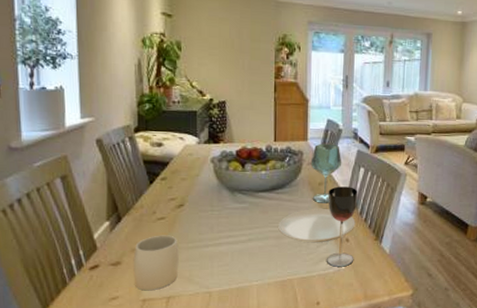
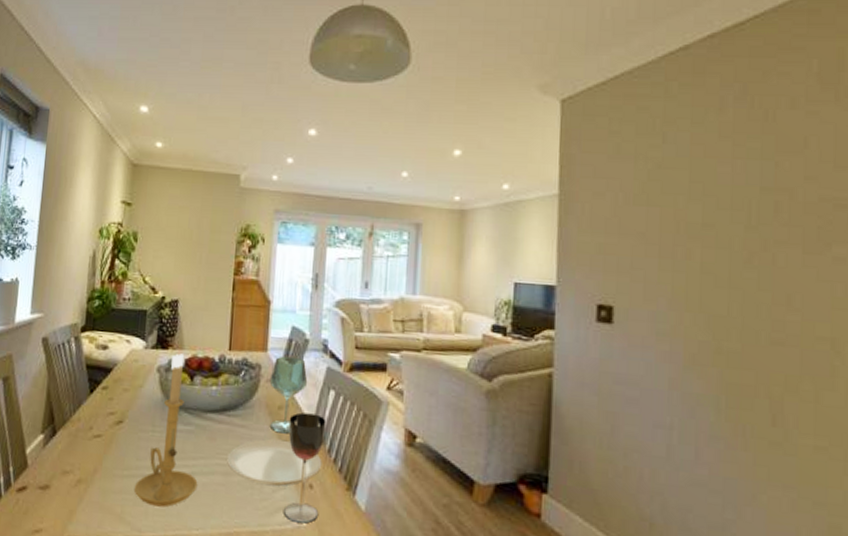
mug: present [133,235,180,291] -> none [61,456,114,527]
candle holder: none [199,146,255,268] -> present [133,353,198,507]

